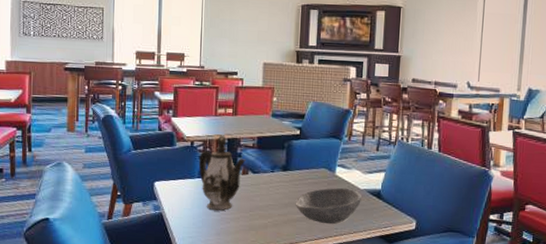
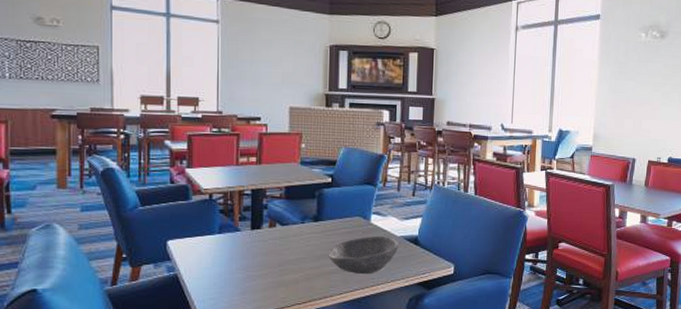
teapot: present [199,135,246,211] -> none [220,186,273,267]

